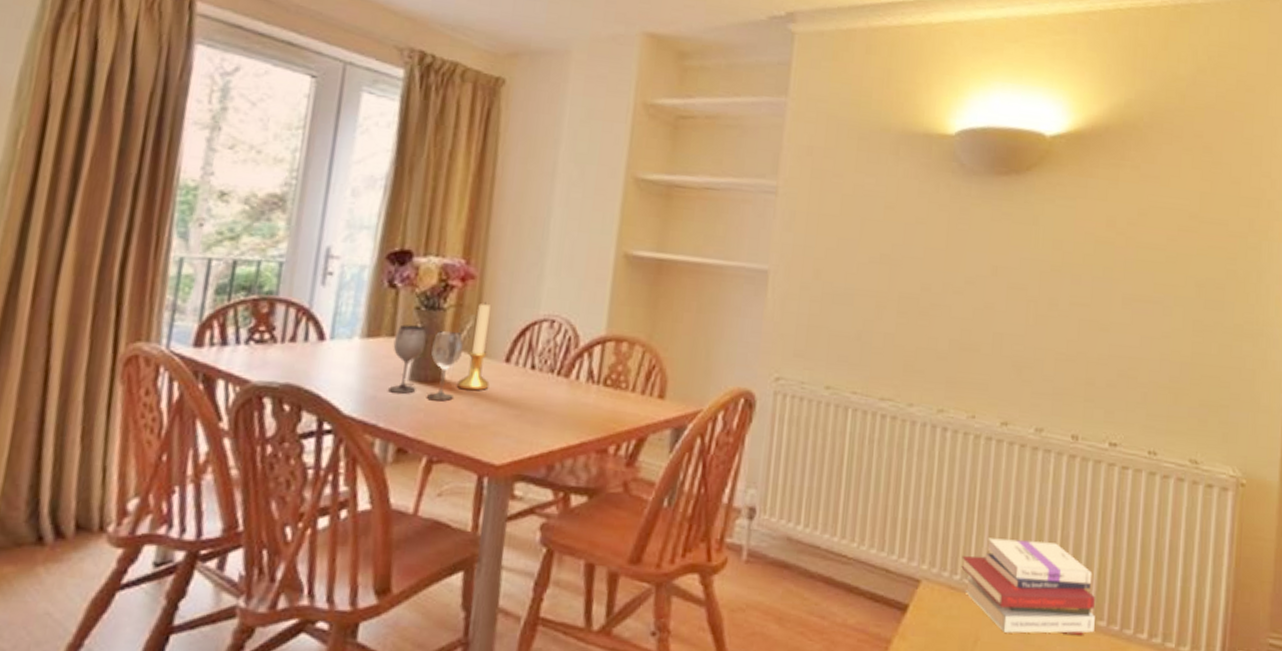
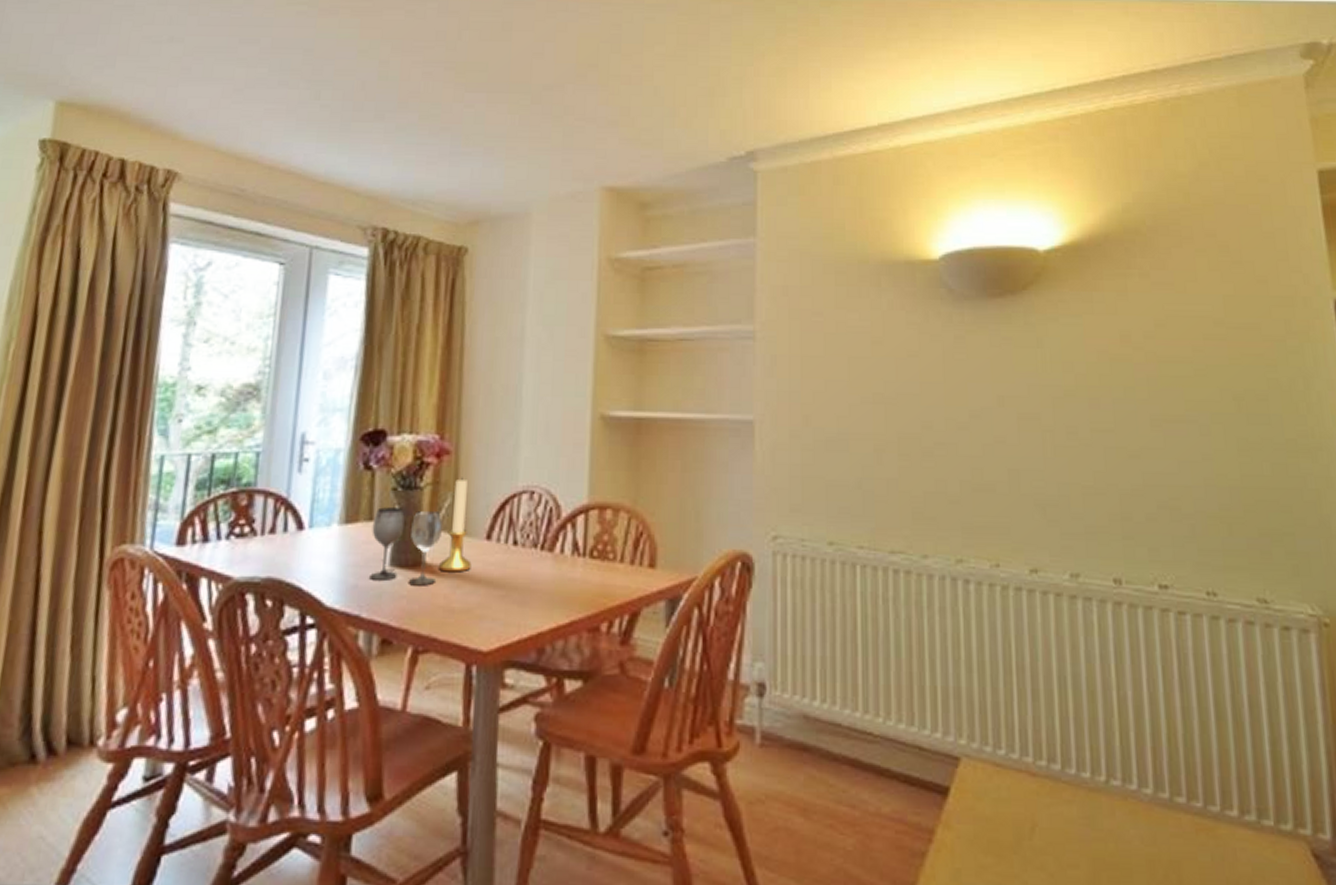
books: present [961,538,1095,636] -> none [1004,704,1173,817]

